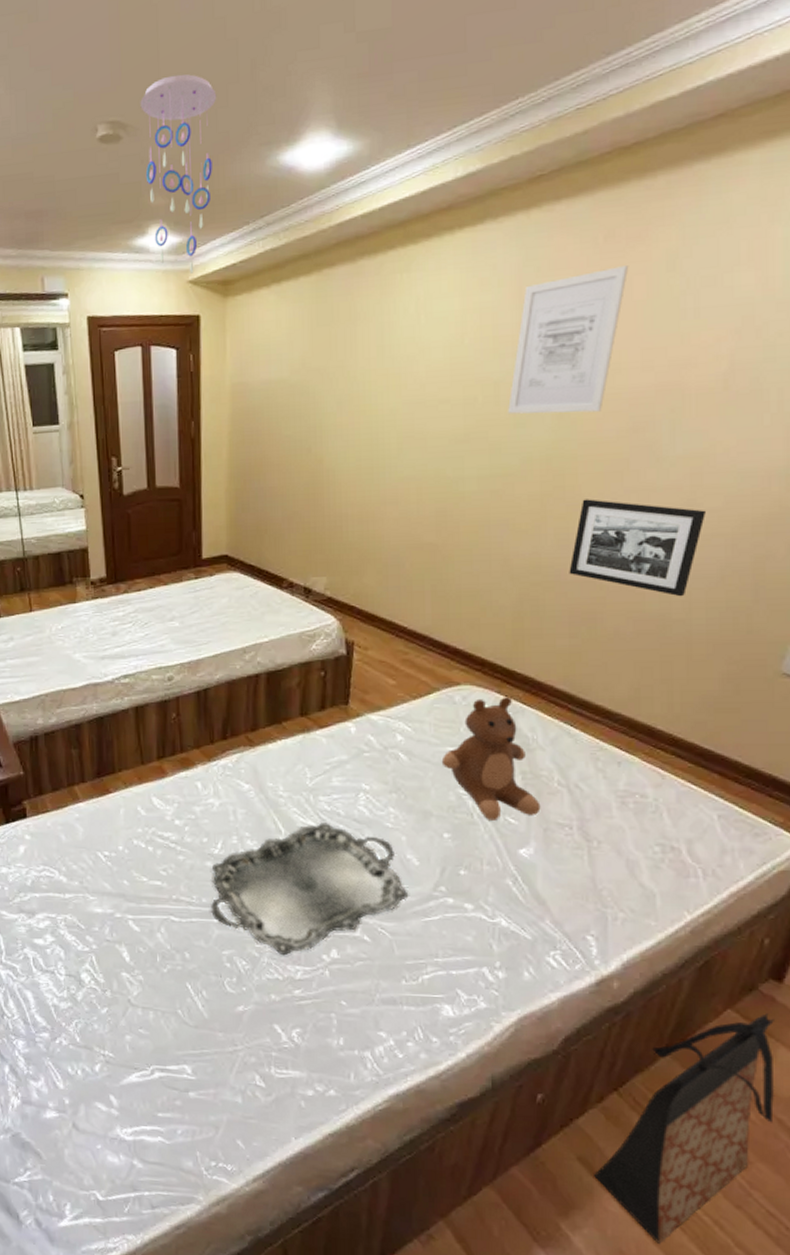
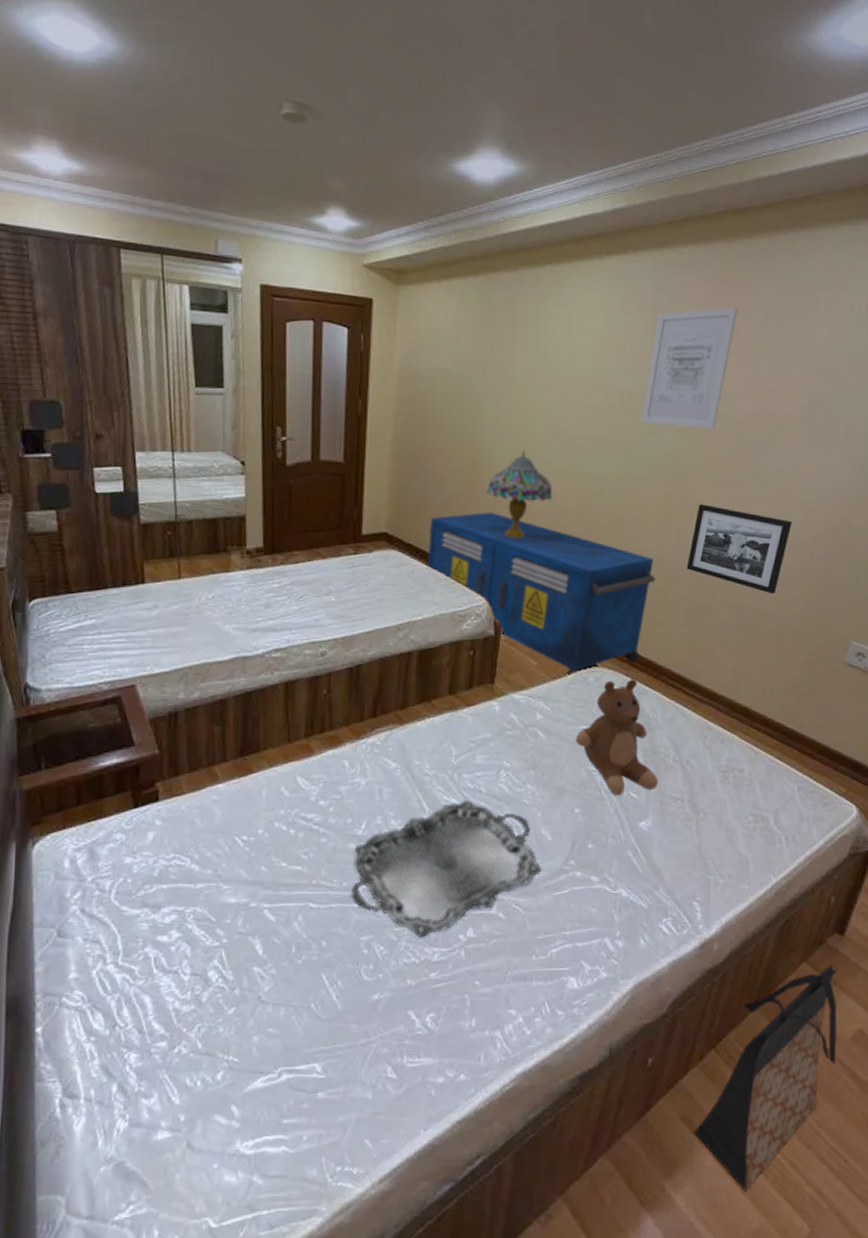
ceiling mobile: present [140,74,217,274] -> none [326,71,400,258]
storage cabinet: none [271,525,531,696] -> present [427,511,656,677]
table lamp: none [330,457,406,553] -> present [486,450,553,539]

